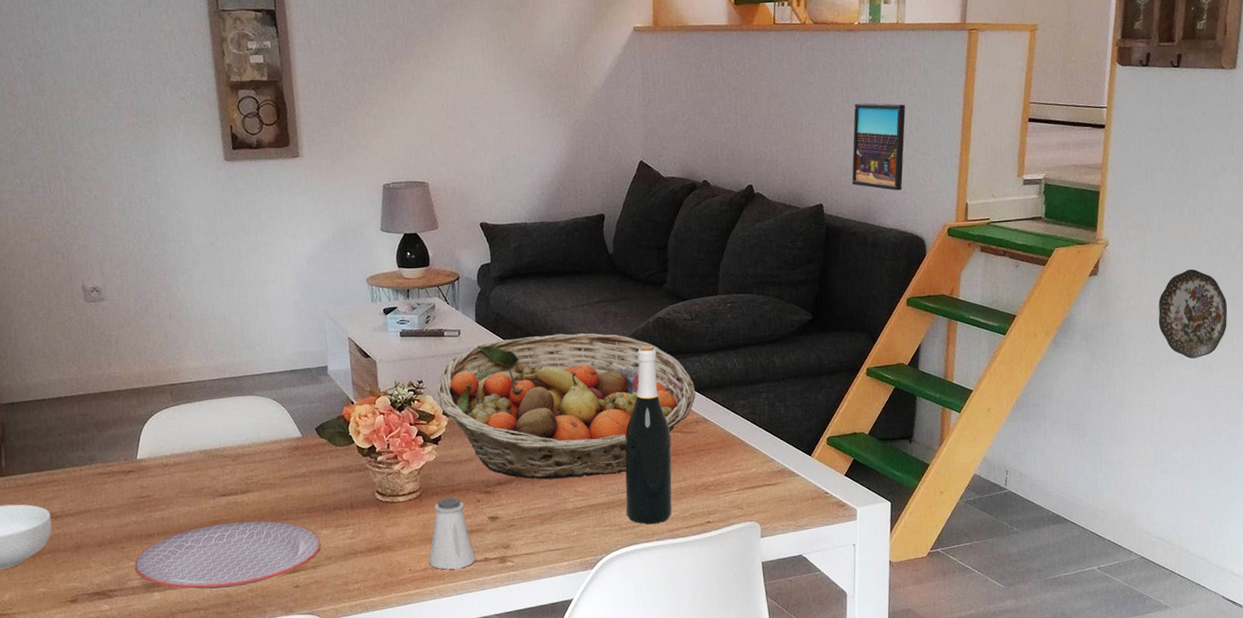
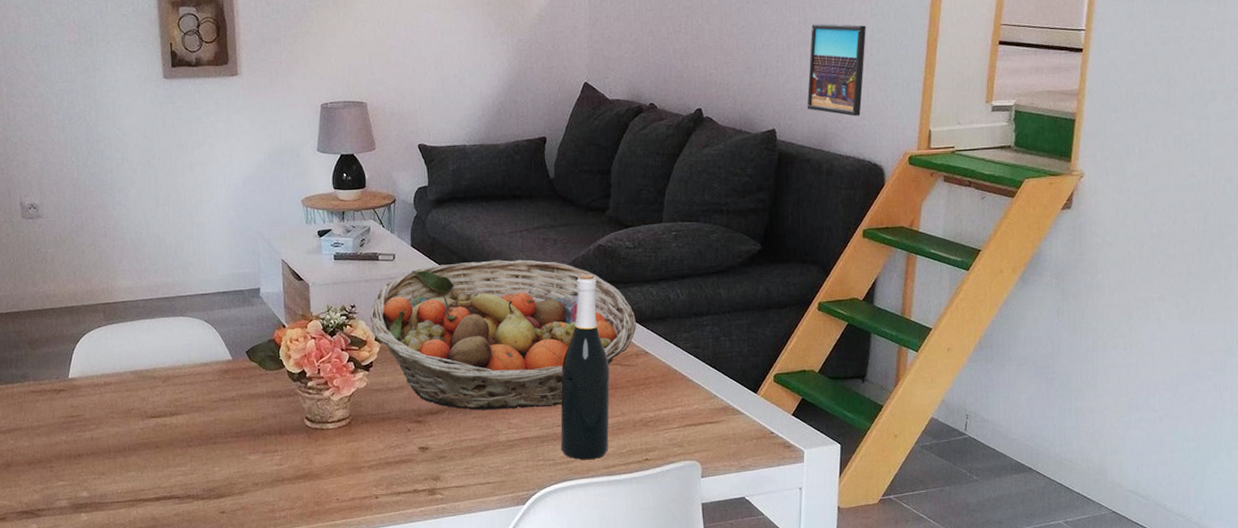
plate: present [134,520,321,590] -> none [62,443,249,512]
saltshaker: present [429,497,476,570] -> none [357,425,404,500]
decorative plate: present [1158,268,1228,359] -> none [1137,203,1215,300]

